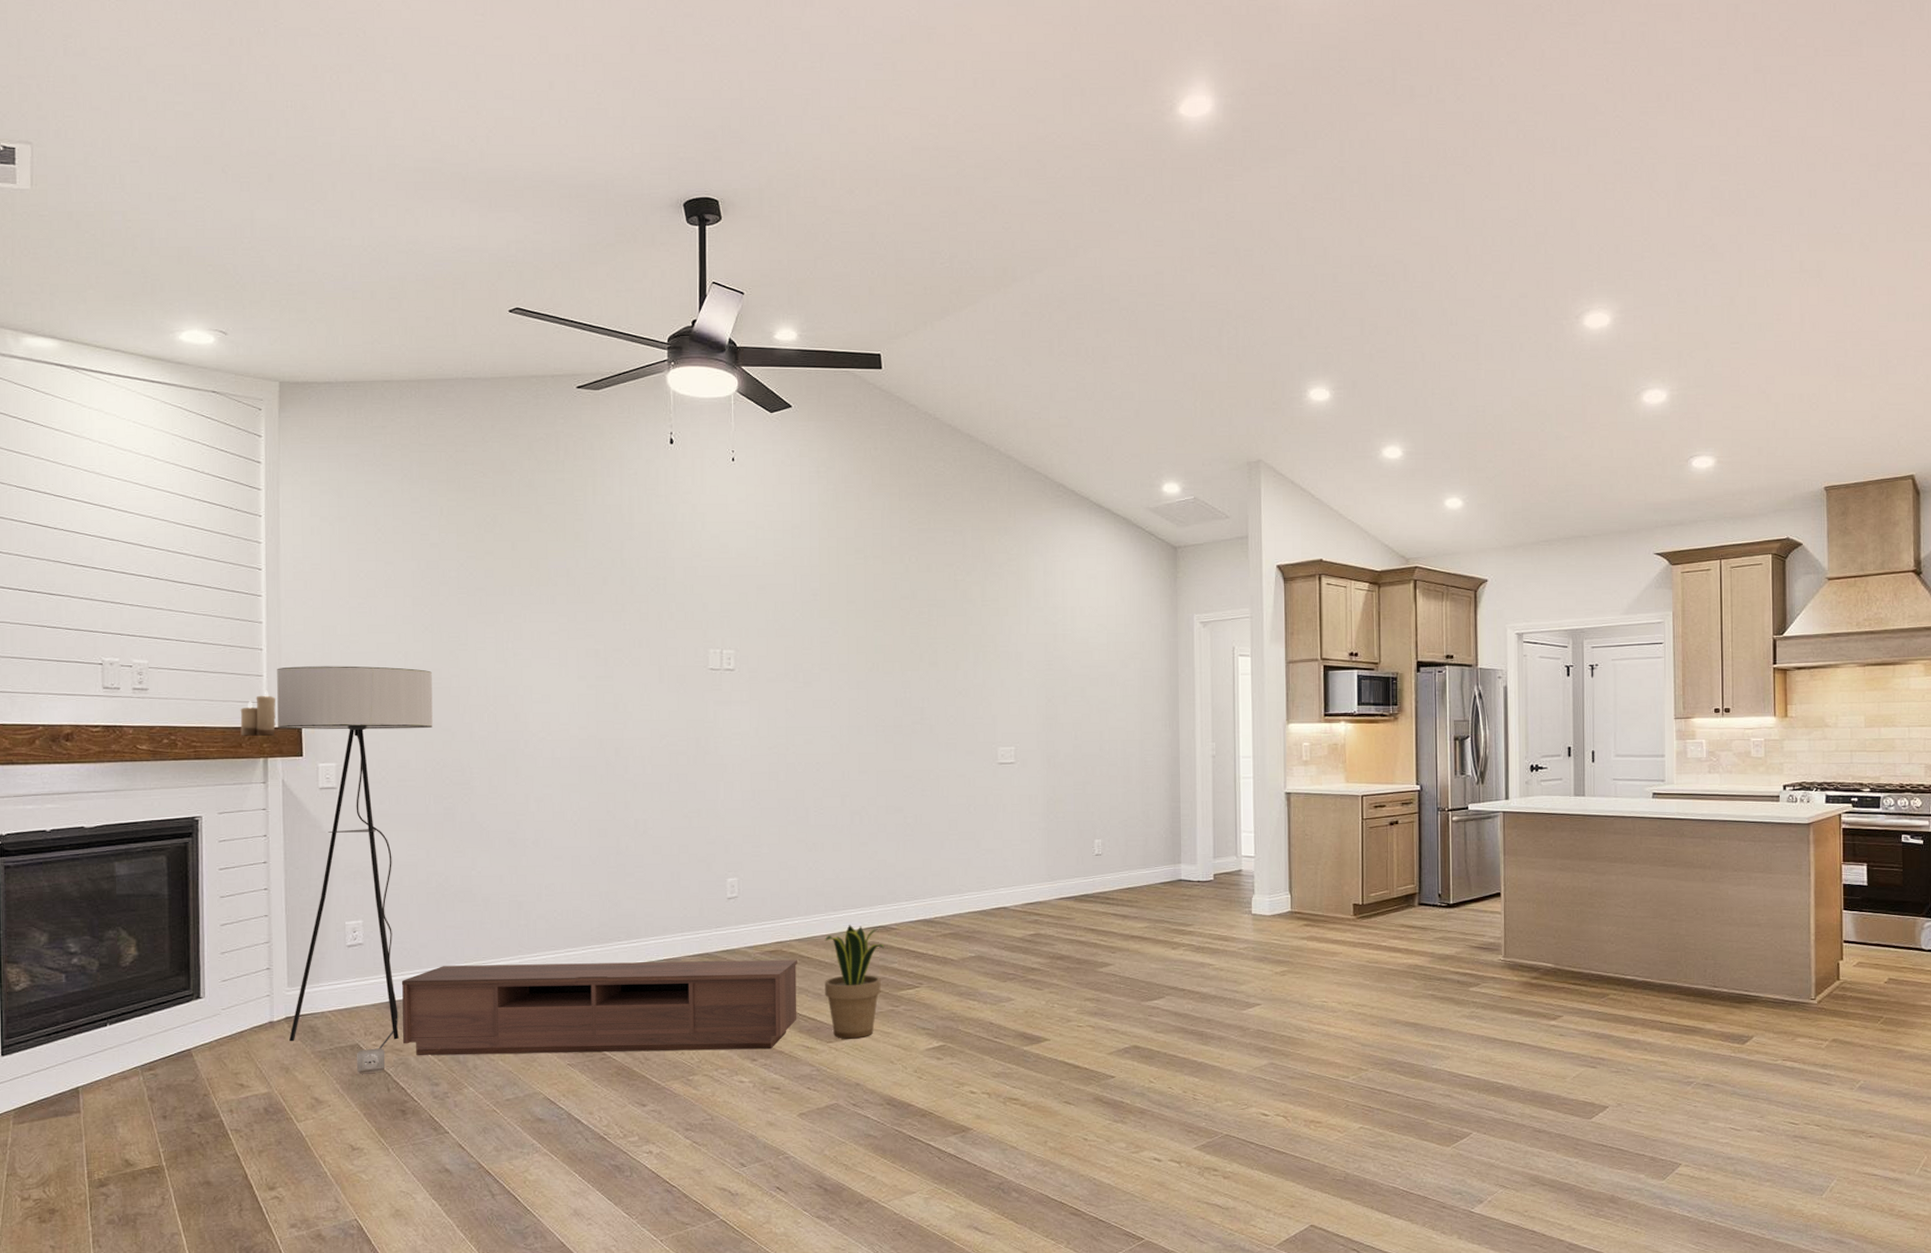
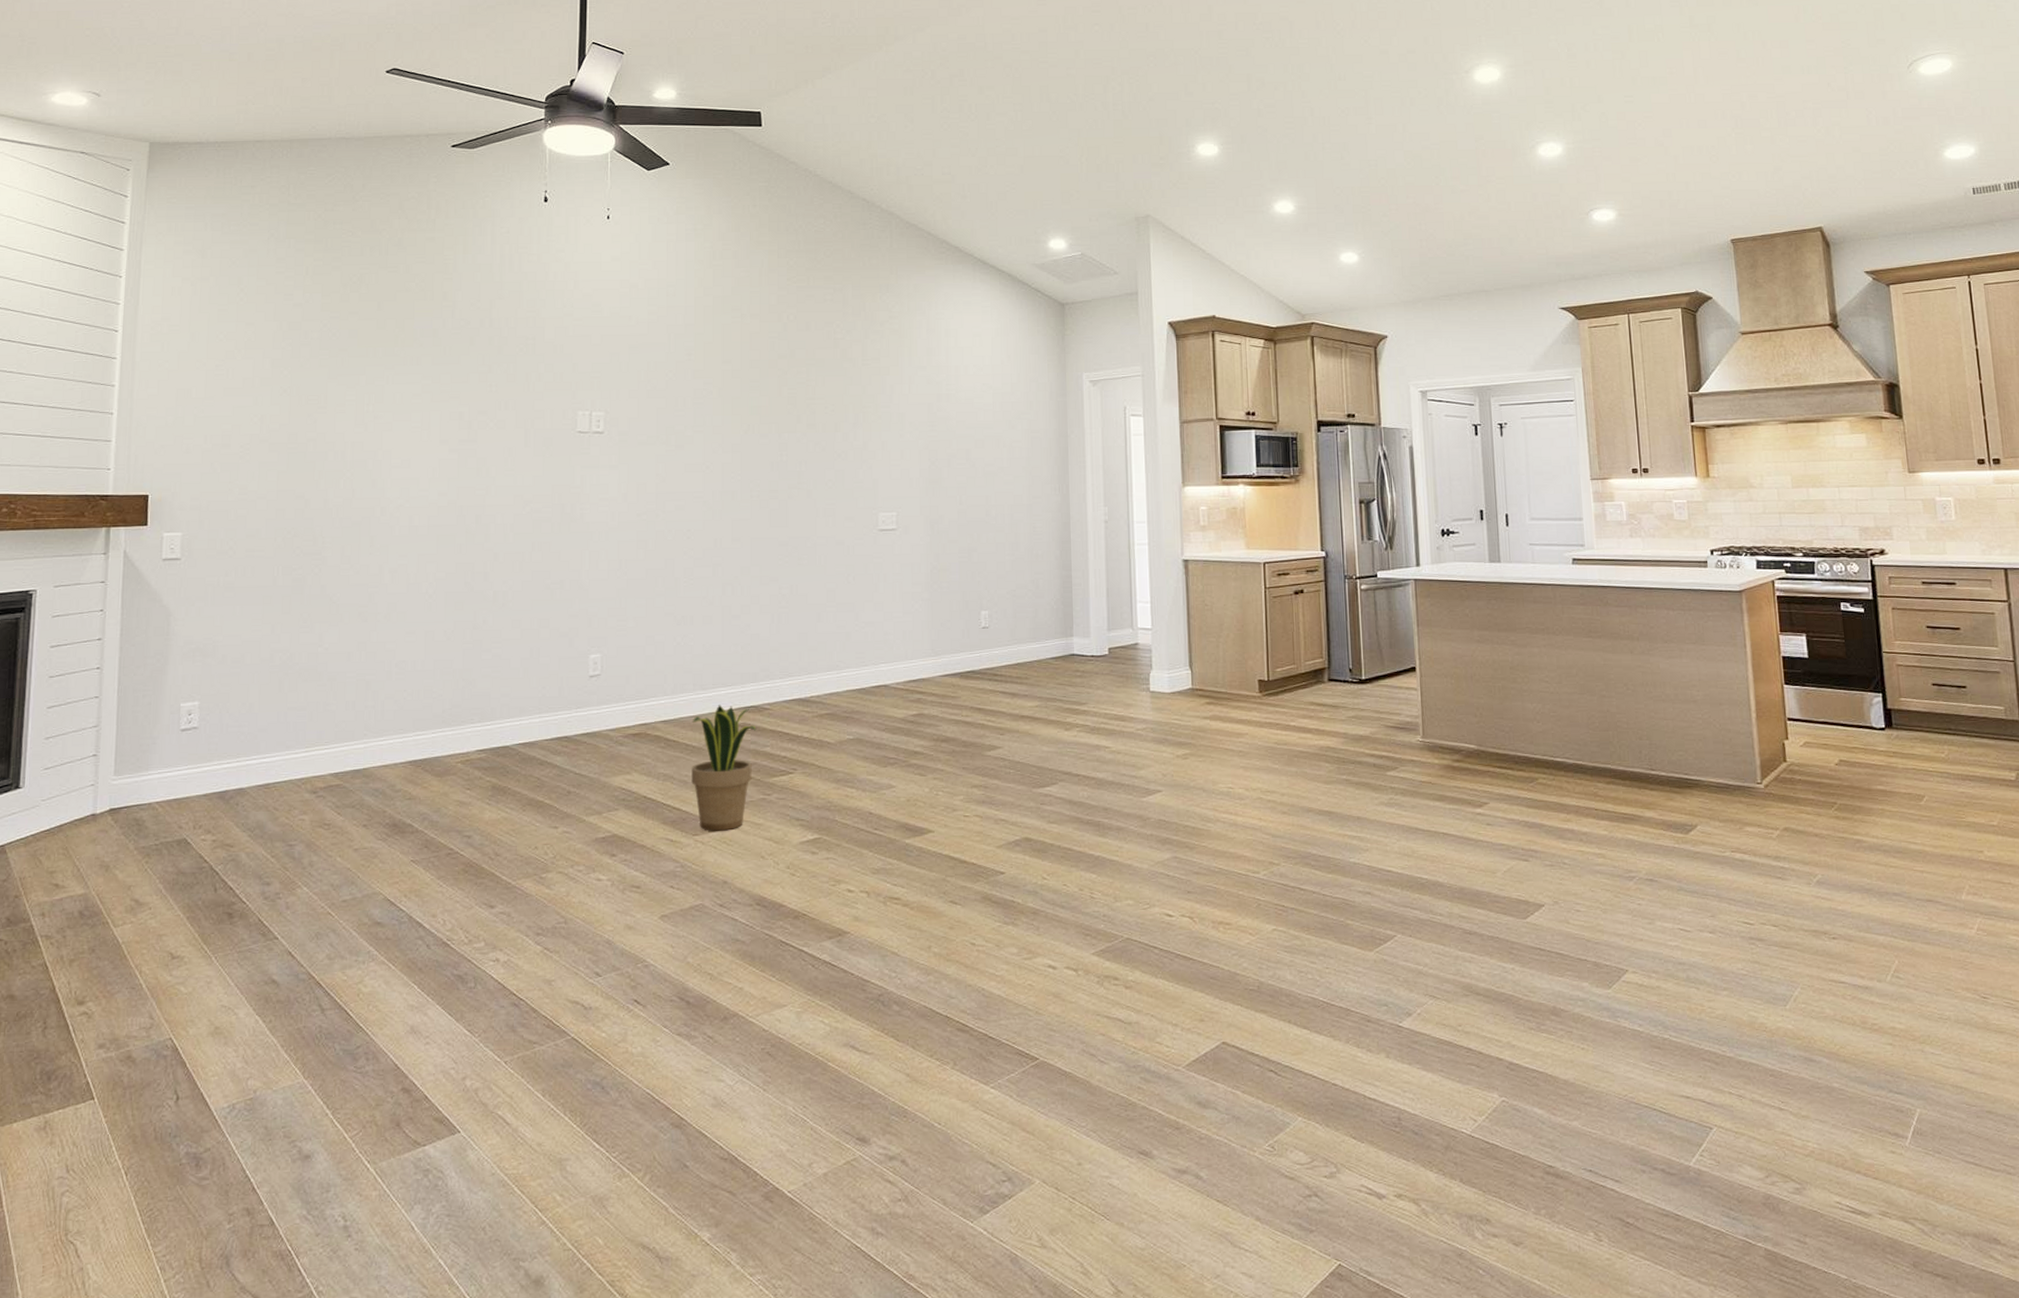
candle: present [240,690,276,736] -> none [83,456,124,504]
floor lamp: present [277,666,433,1074] -> none [111,430,288,873]
media console: present [401,959,797,1055] -> none [235,743,663,851]

